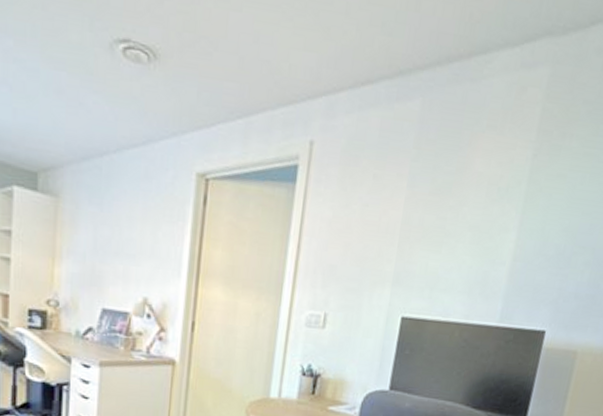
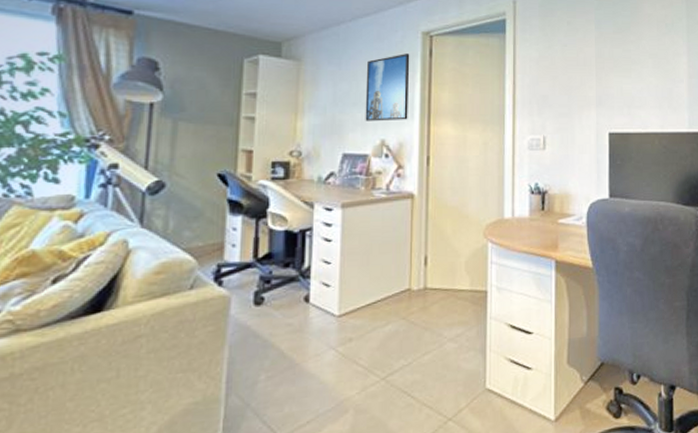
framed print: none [127,198,181,278] -> present [365,54,410,121]

